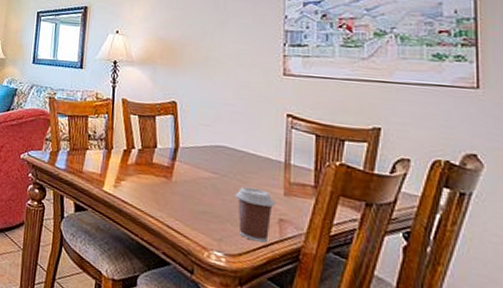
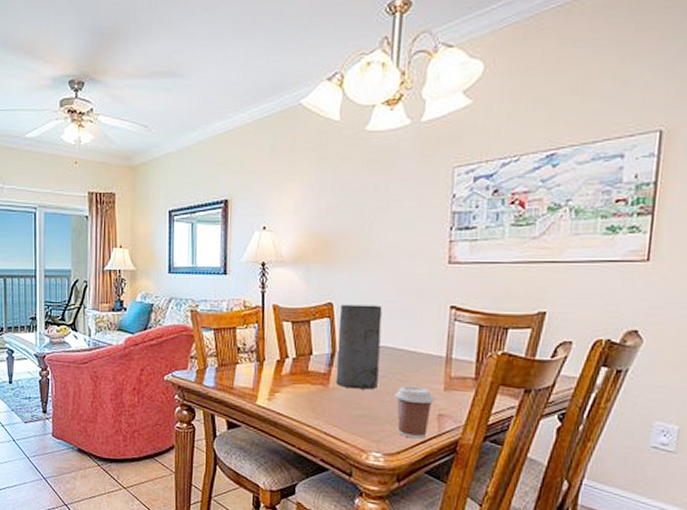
vase: none [178,104,222,187] -> present [335,304,382,390]

